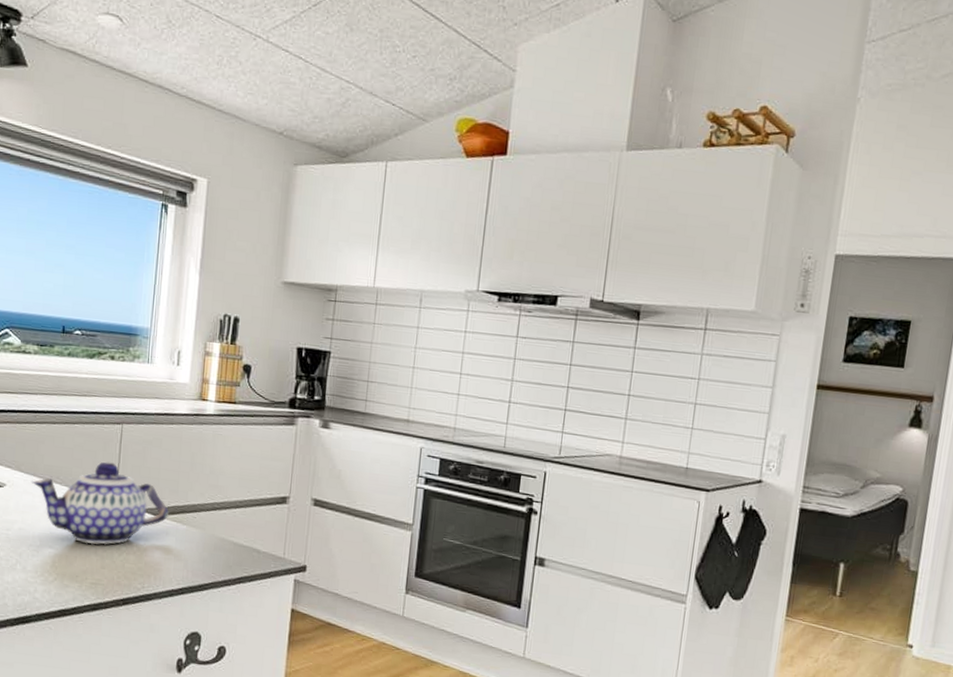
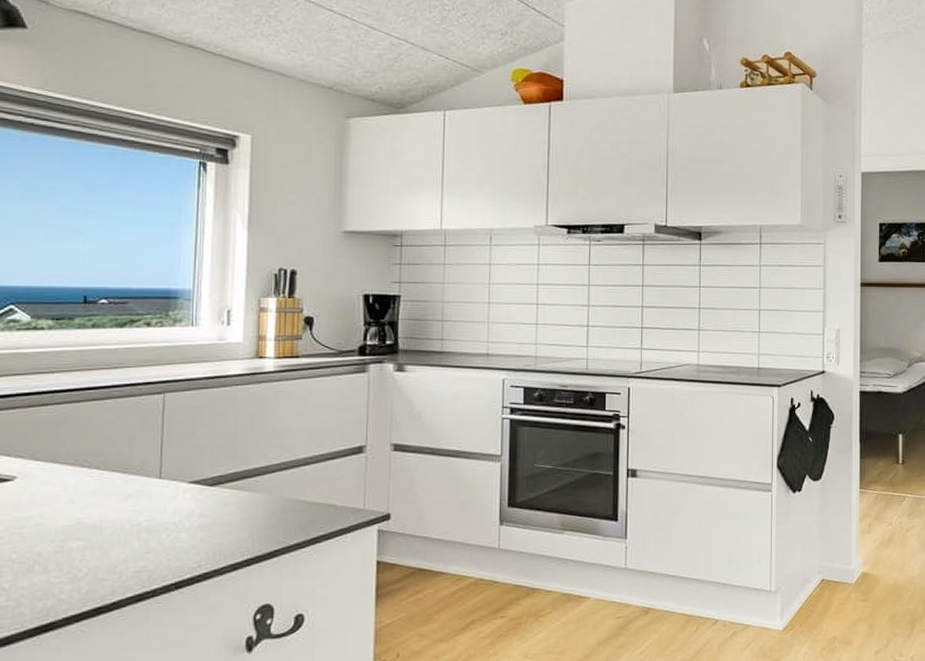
teapot: present [31,462,170,545] -> none [49,436,228,529]

